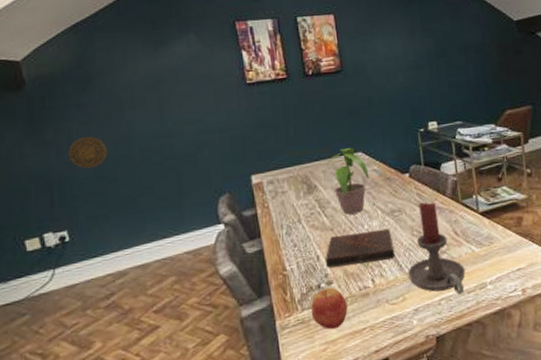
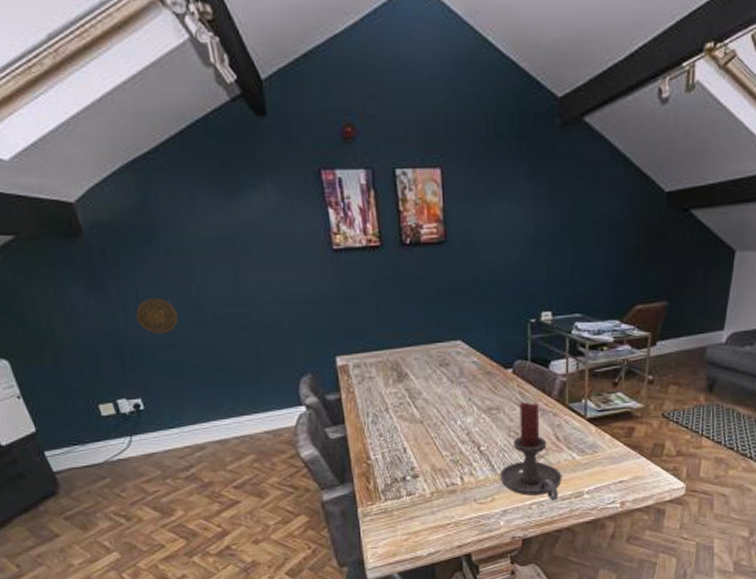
apple: present [310,287,348,330] -> none [394,480,433,522]
potted plant: present [323,148,370,215] -> none [416,335,468,408]
book: present [325,228,396,268] -> none [413,426,488,461]

